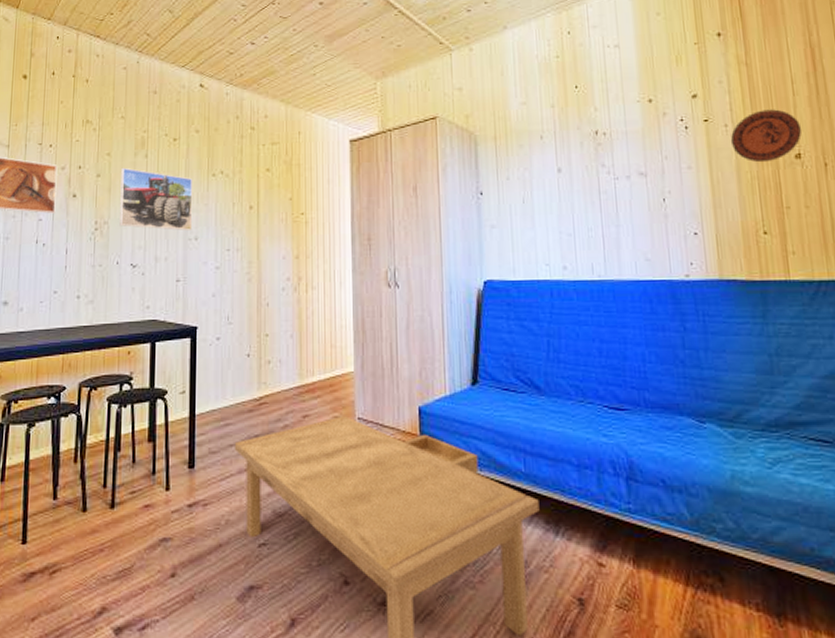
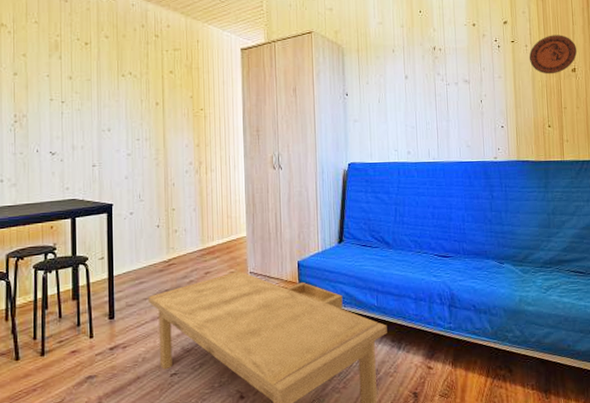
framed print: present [119,167,193,231] -> none [37,67,105,123]

